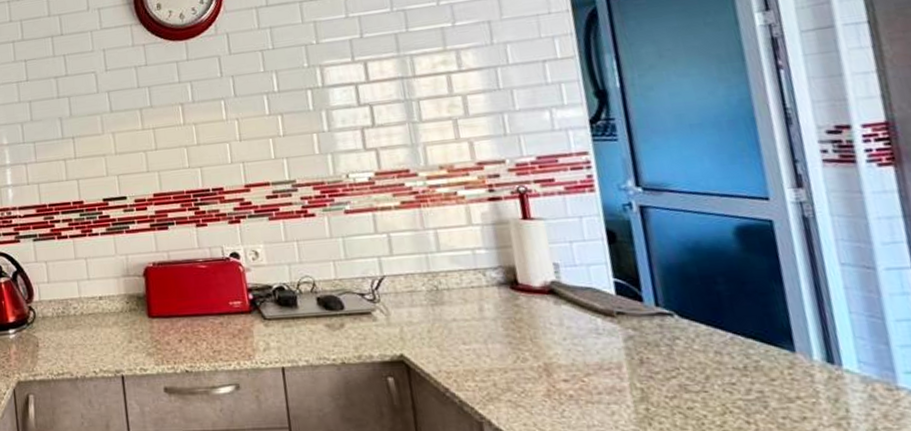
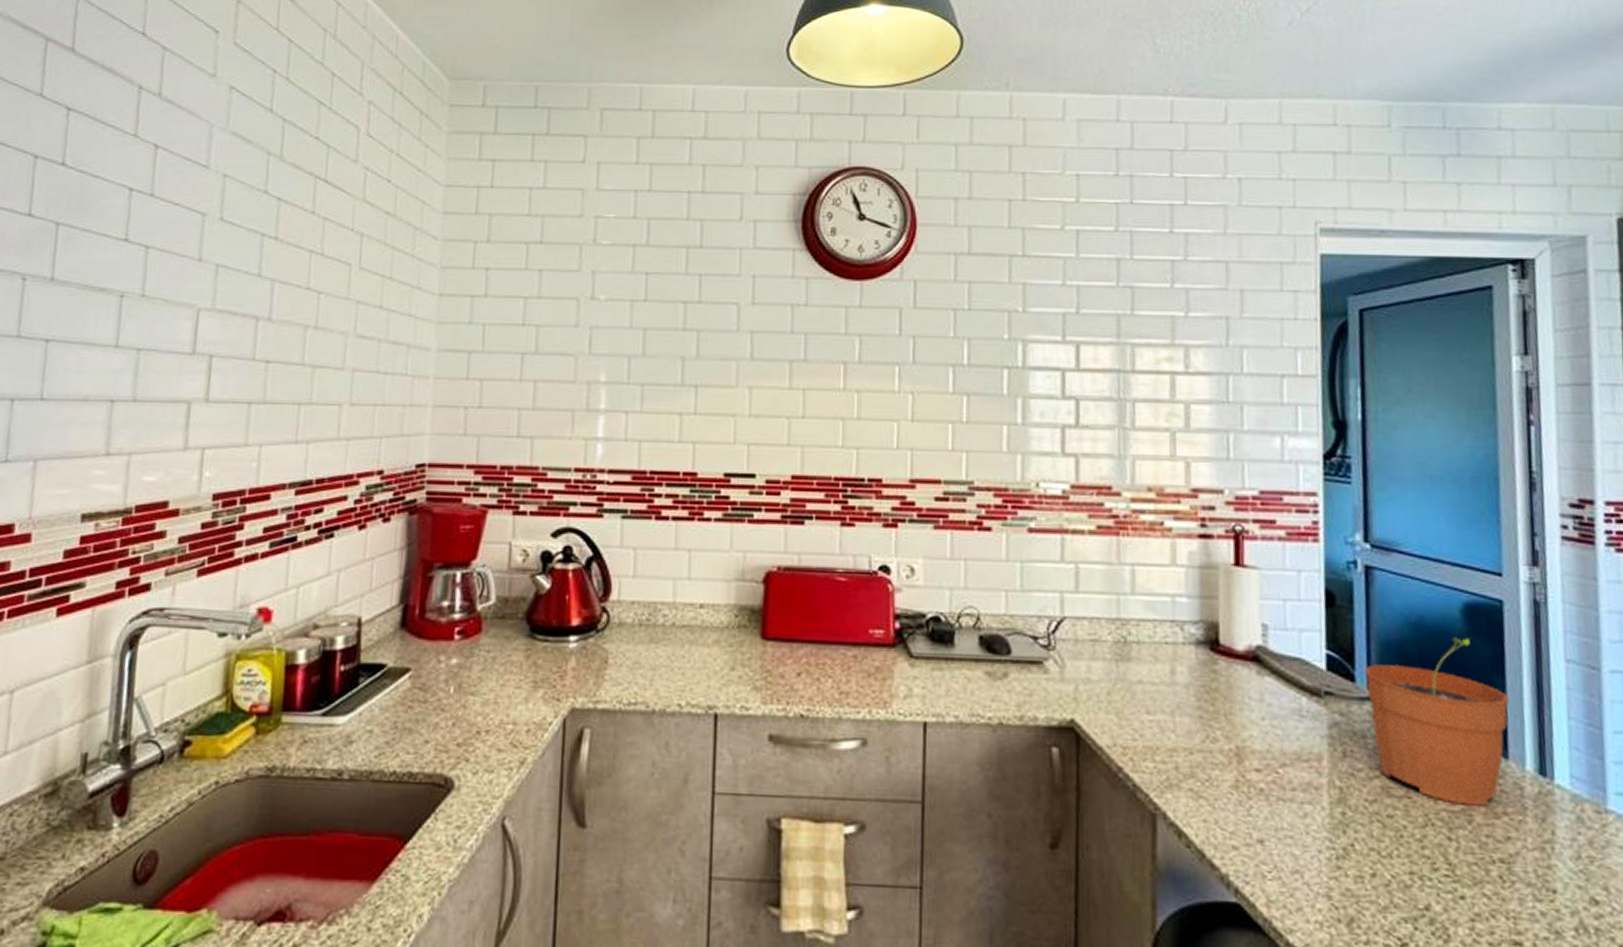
plant pot: none [650,255,791,394] -> present [1364,637,1510,806]

